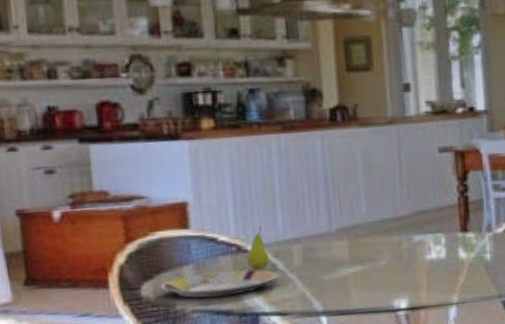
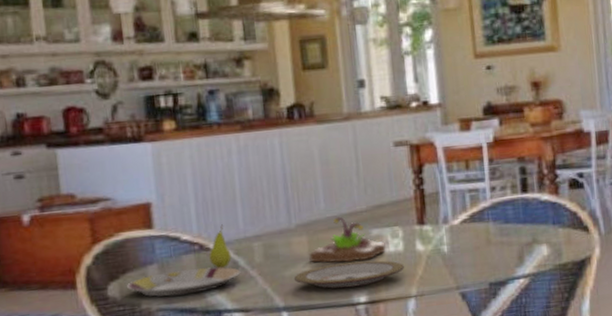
plate: none [333,266,447,295] -> present [293,260,405,289]
succulent planter: none [349,221,428,268] -> present [309,216,386,263]

